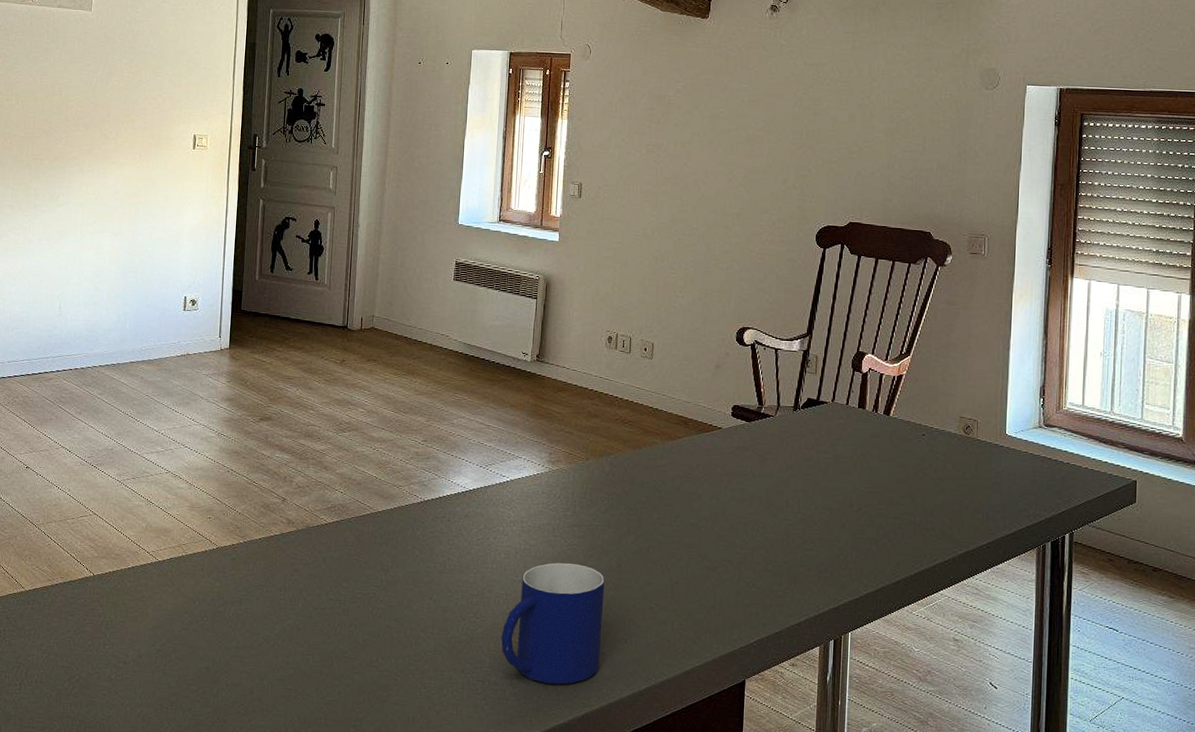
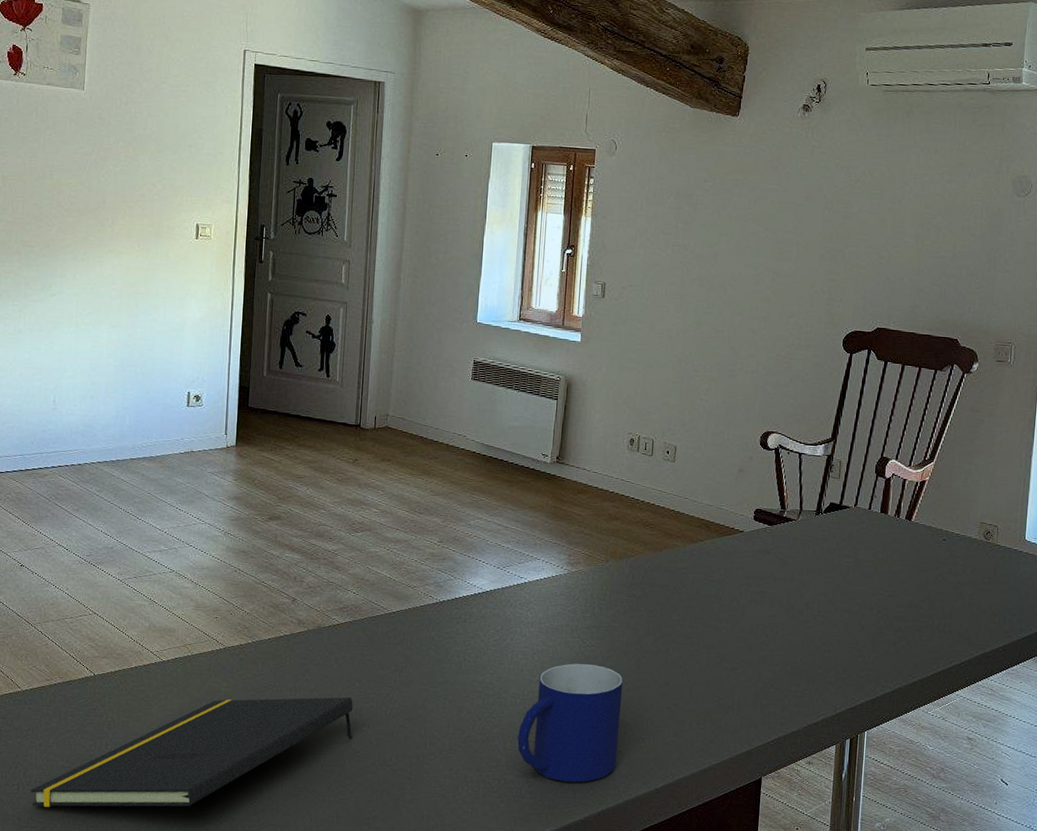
notepad: none [32,597,341,708] -> present [31,697,353,807]

